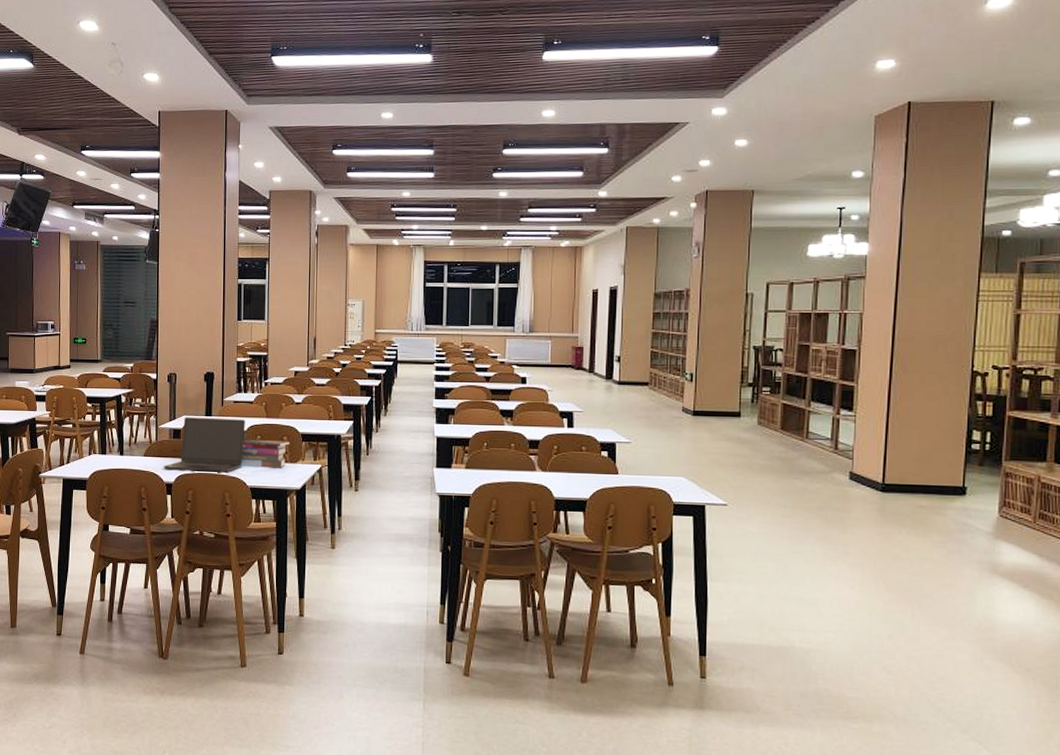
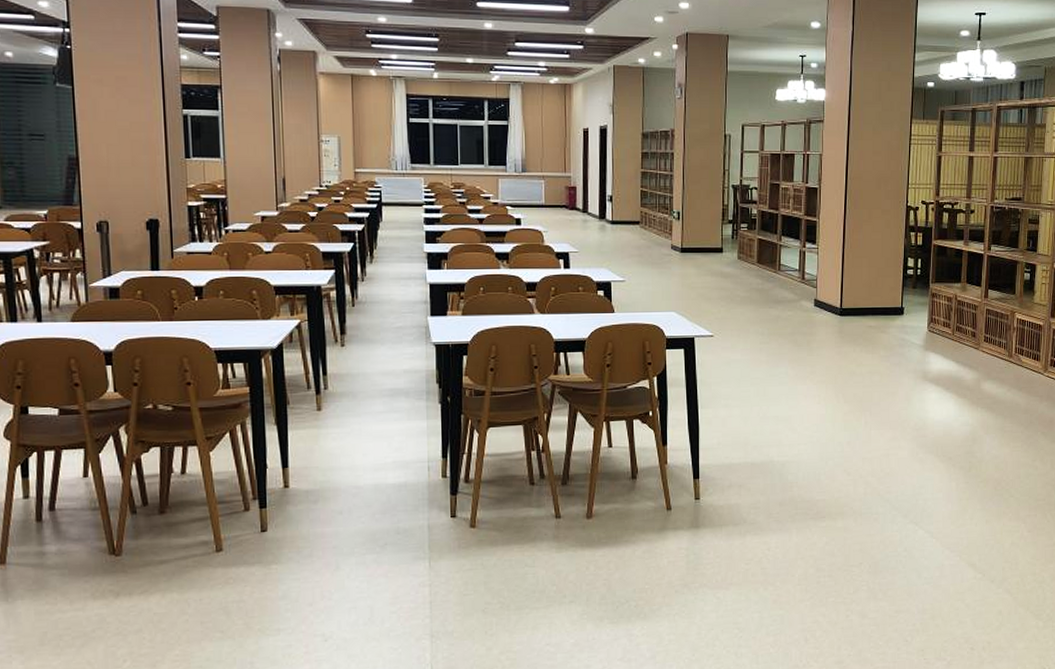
laptop: present [163,417,246,473] -> none [99,272,204,337]
books: present [241,439,290,468] -> none [201,294,261,328]

